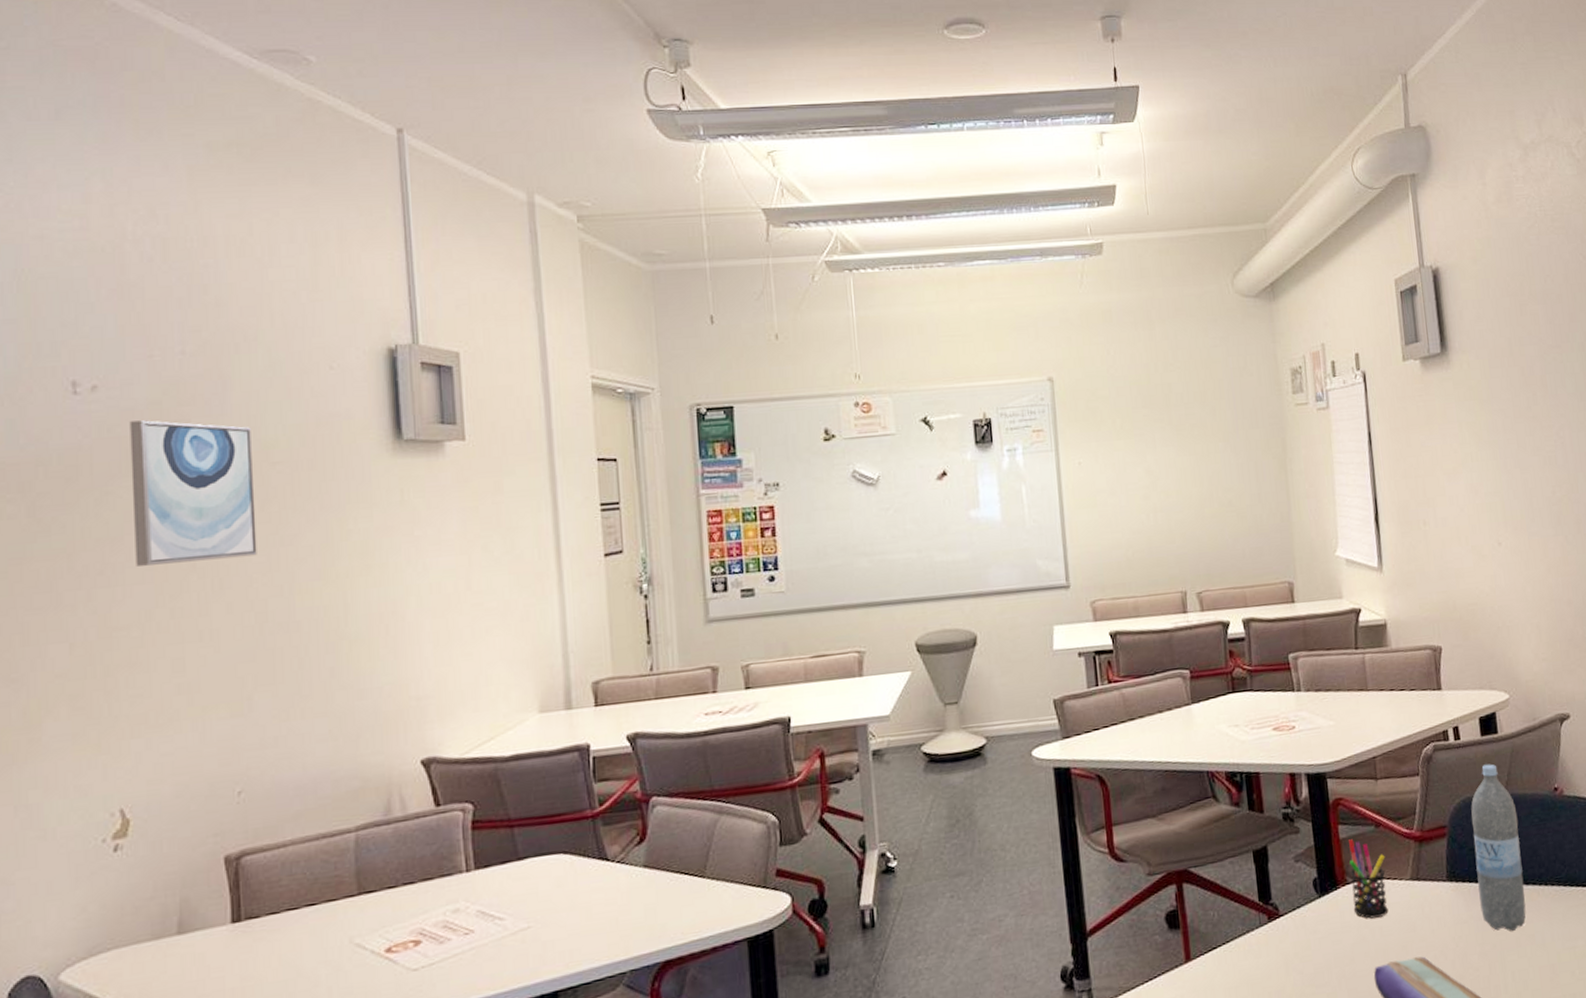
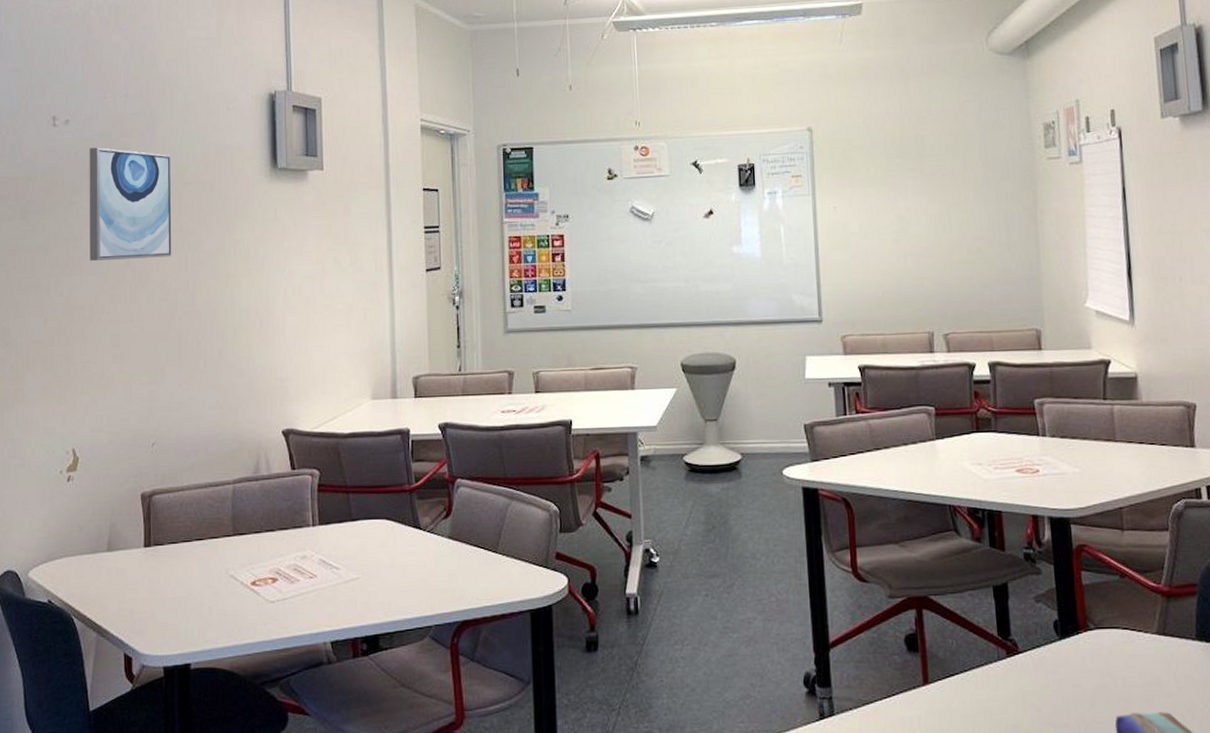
pen holder: present [1349,839,1389,919] -> none [1092,586,1132,667]

